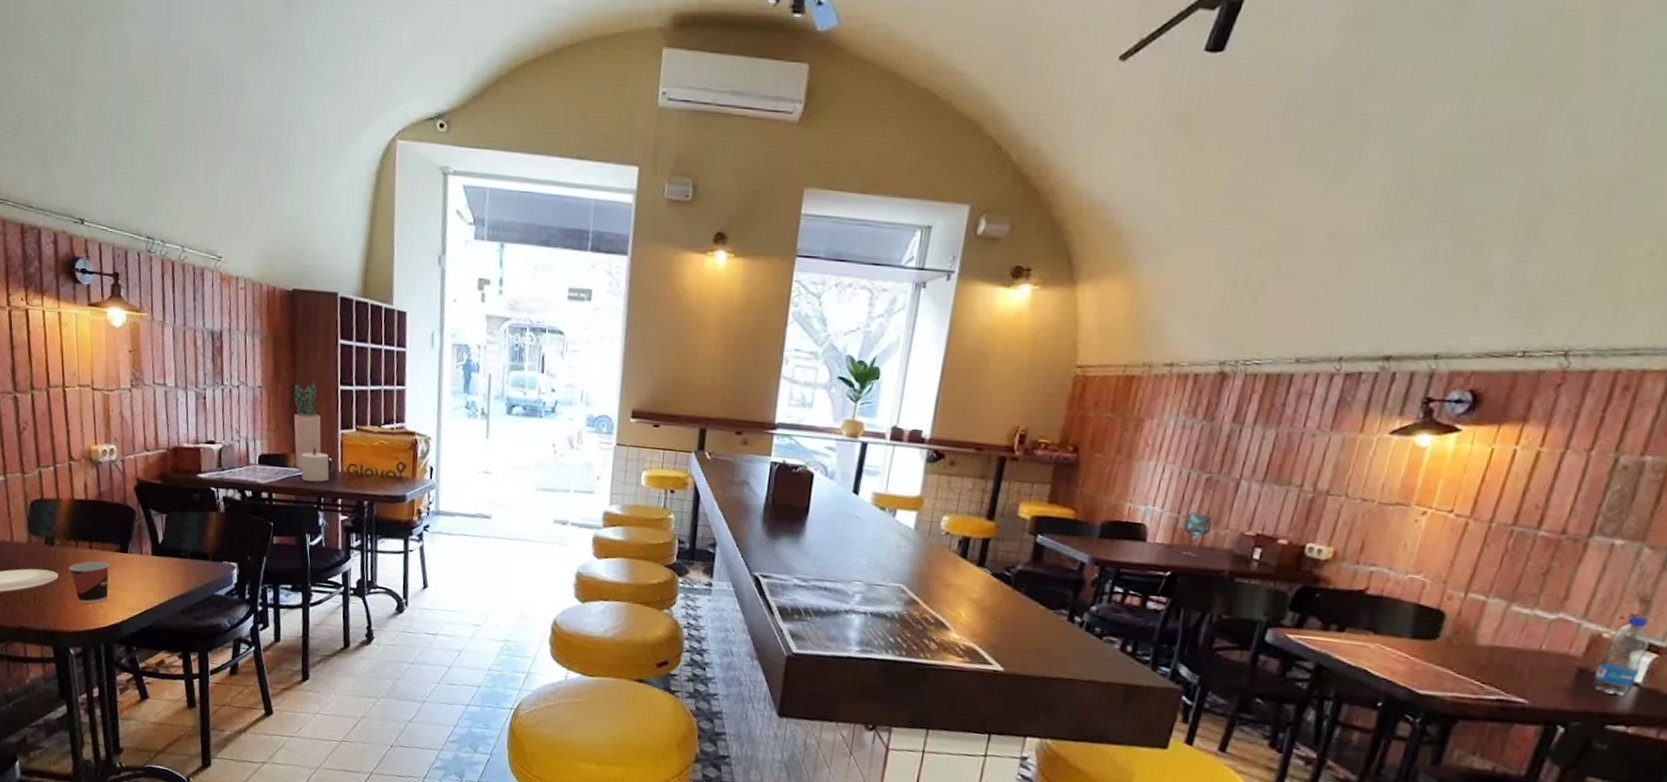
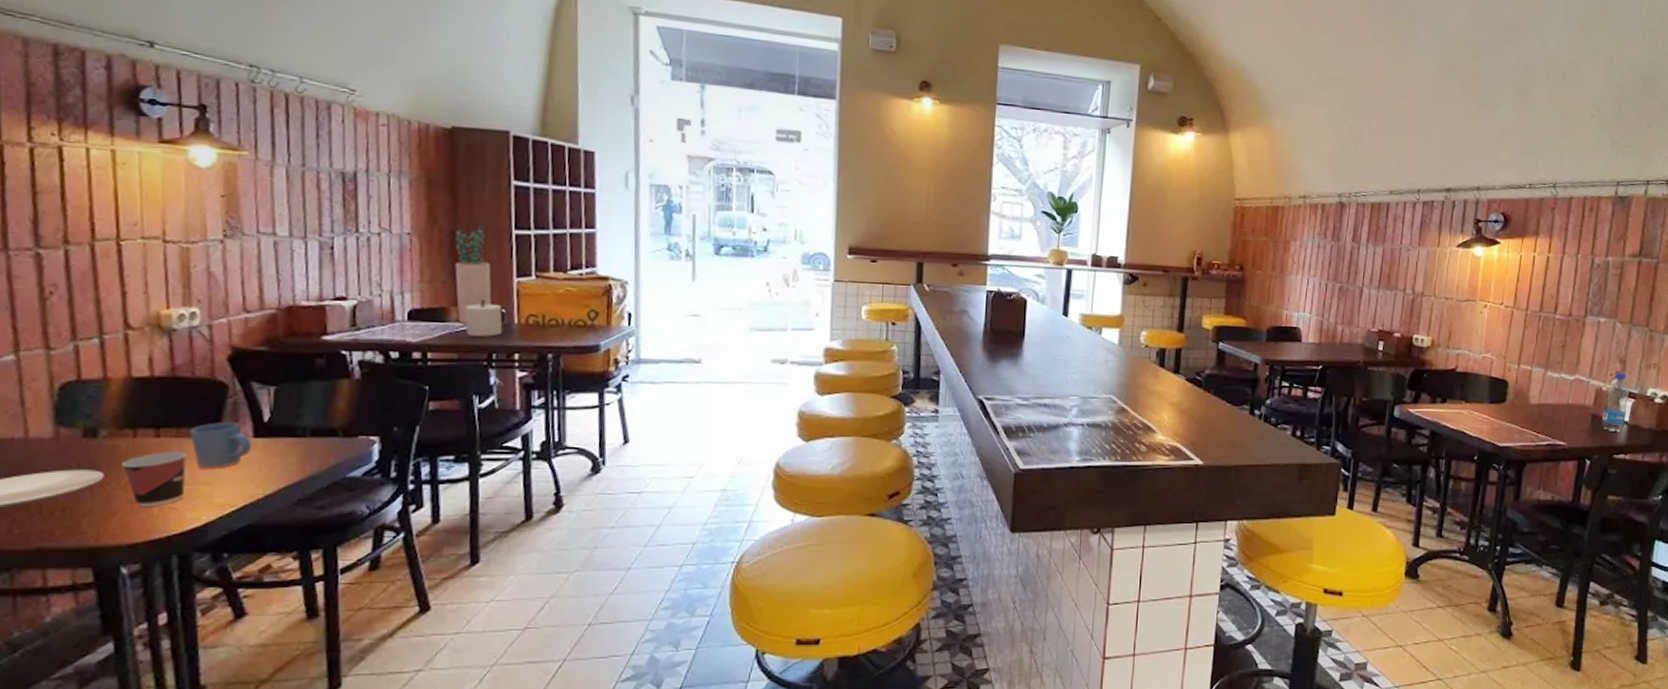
mug: none [111,540,151,579] -> present [189,421,253,469]
wine glass: present [1178,512,1213,558] -> none [1325,316,1347,353]

